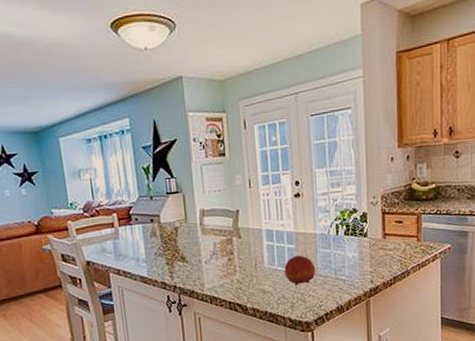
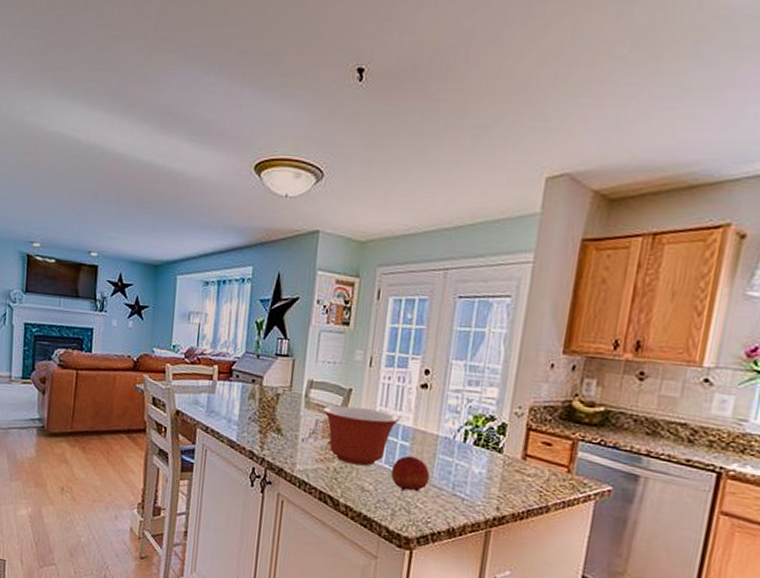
mixing bowl: none [218,223,283,274] -> present [324,405,399,466]

